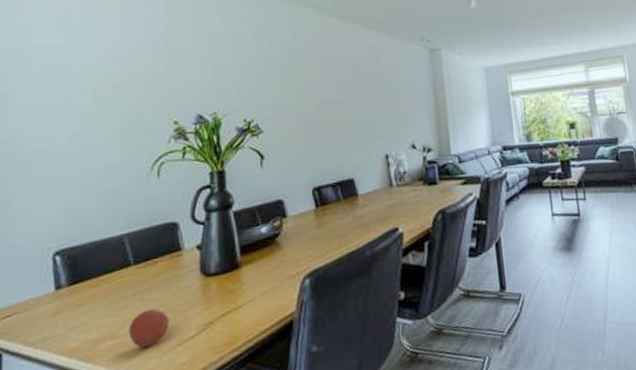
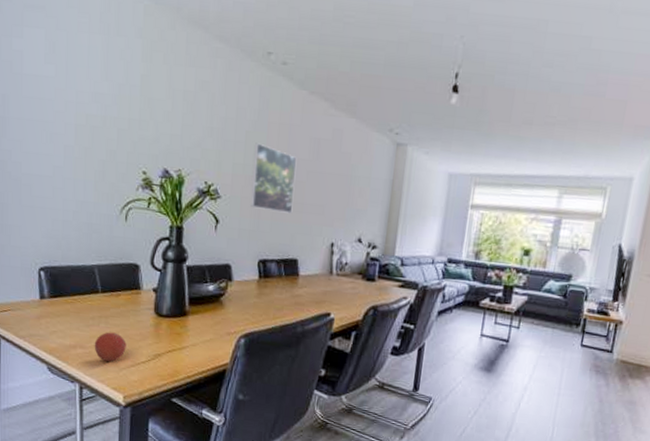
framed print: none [292,72,341,136] -> present [250,142,297,214]

